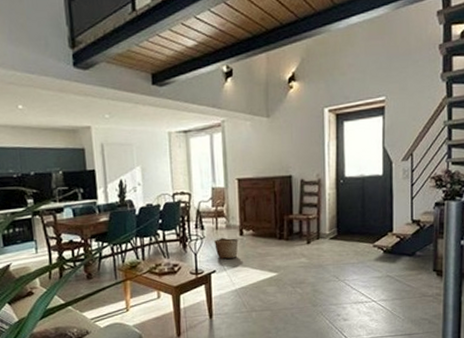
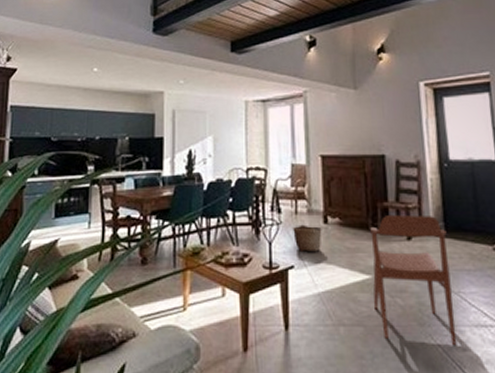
chair: none [278,224,340,318] -> present [370,214,457,346]

